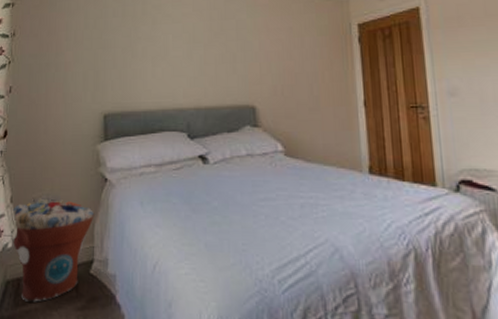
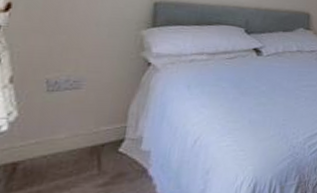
flower pot: present [11,198,95,302] -> none [9,79,131,185]

